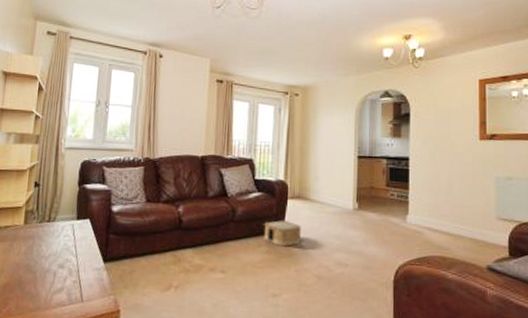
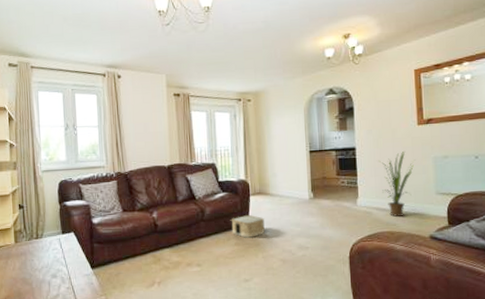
house plant: none [434,168,473,241] -> present [378,152,414,217]

